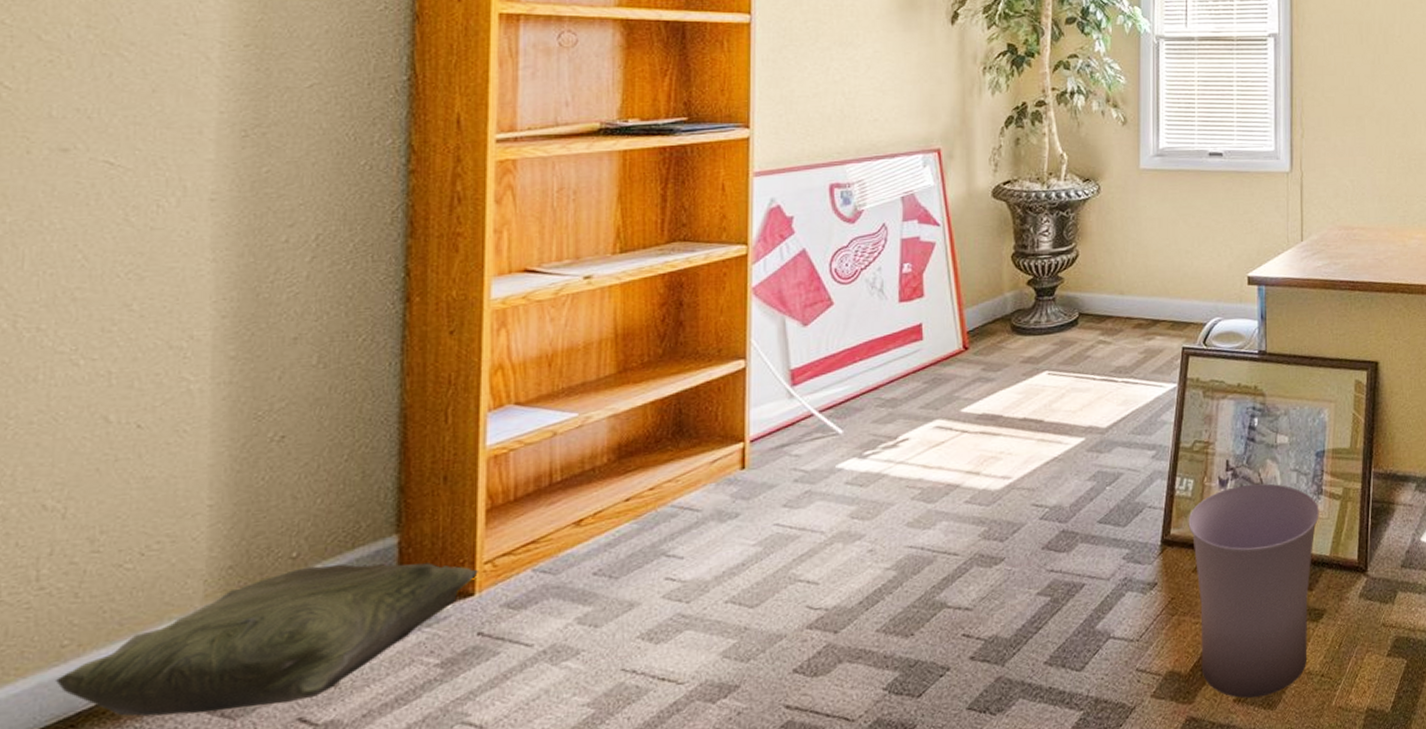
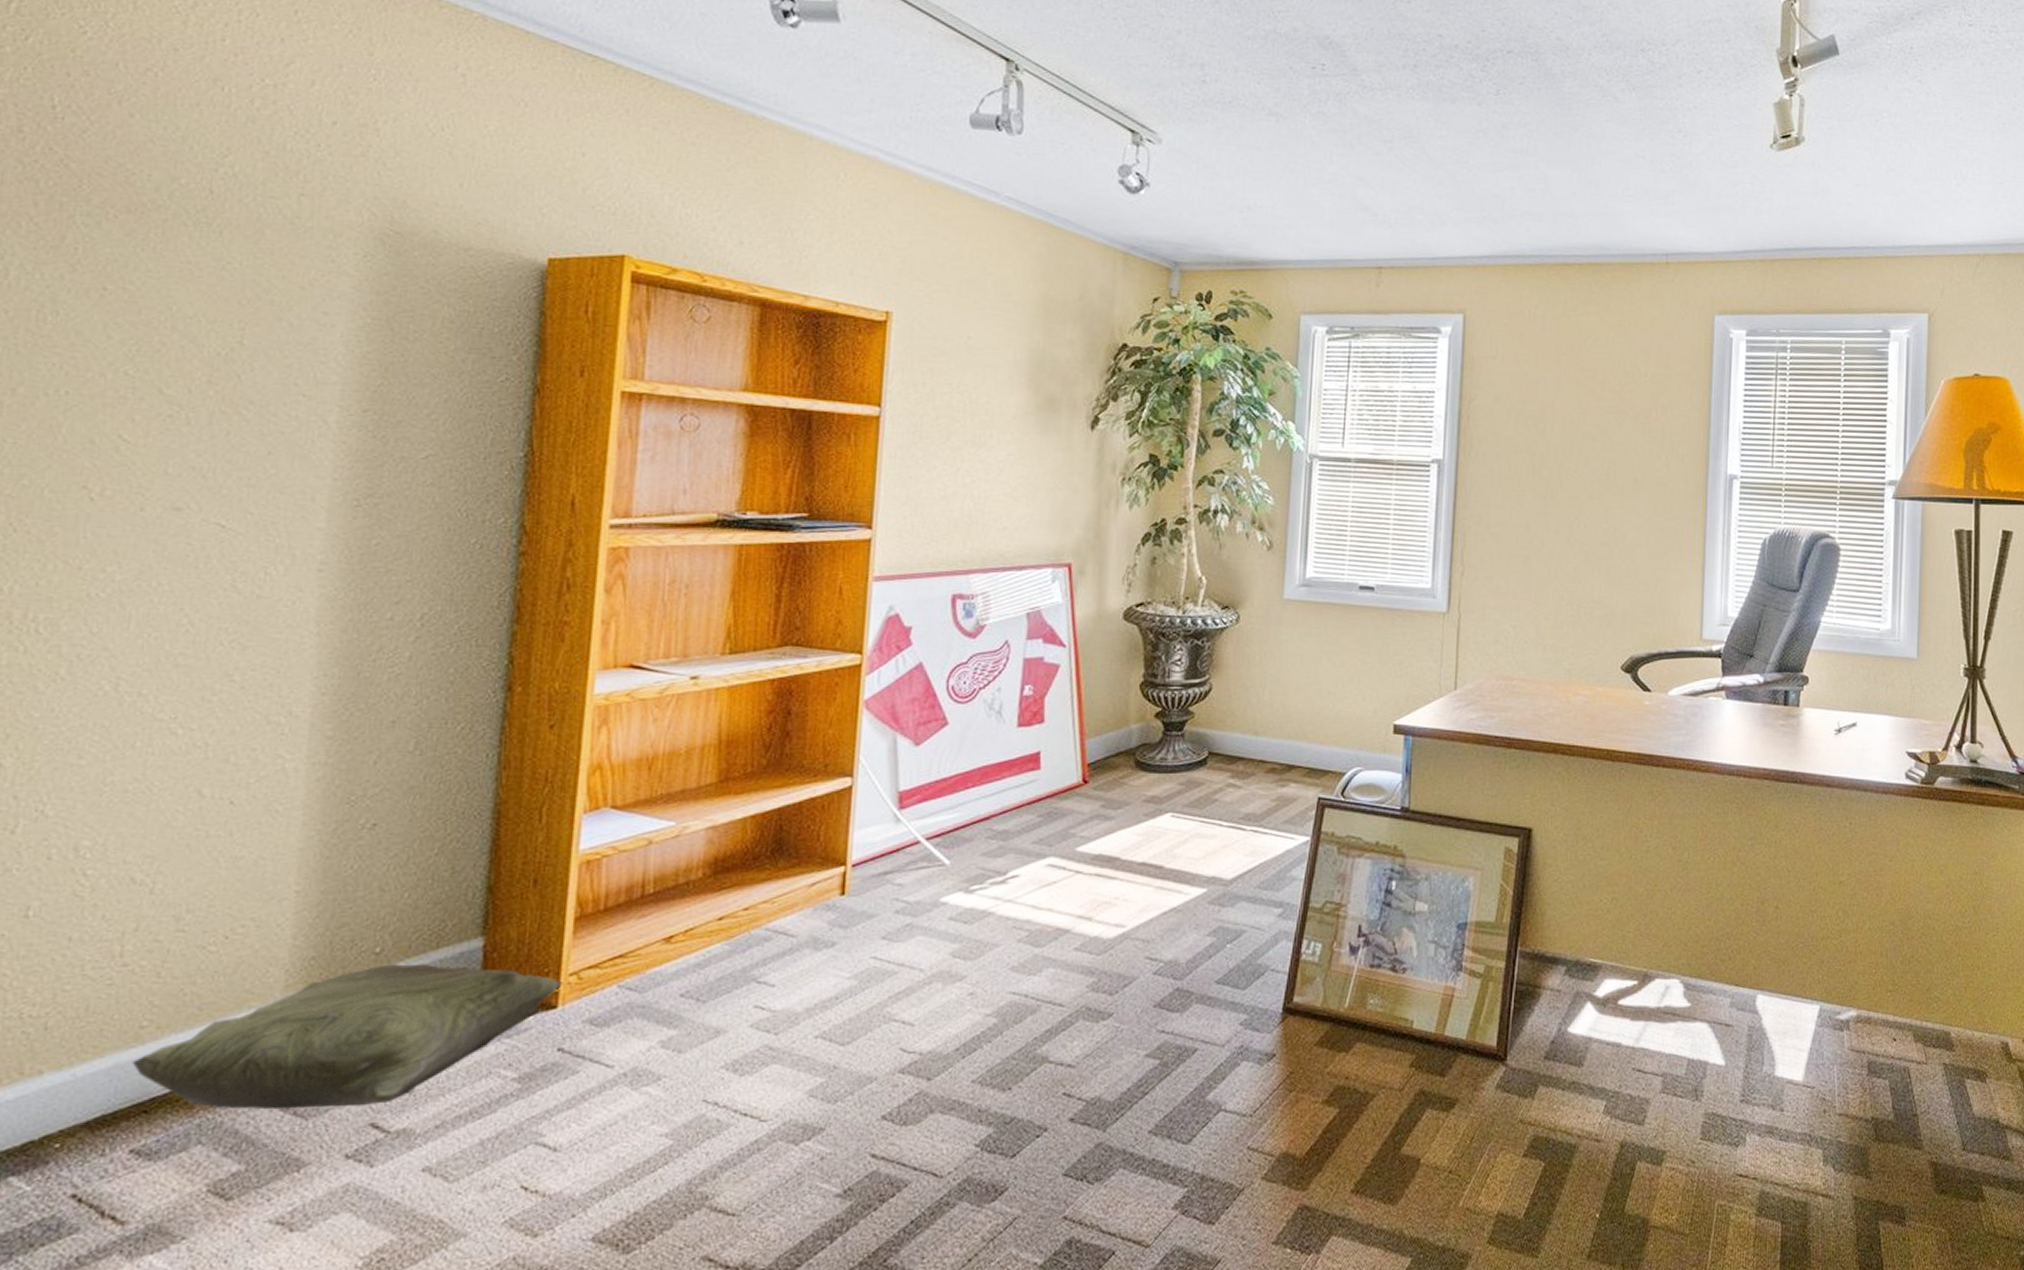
waste bin: present [1188,483,1319,699] -> none [1313,953,1457,1191]

